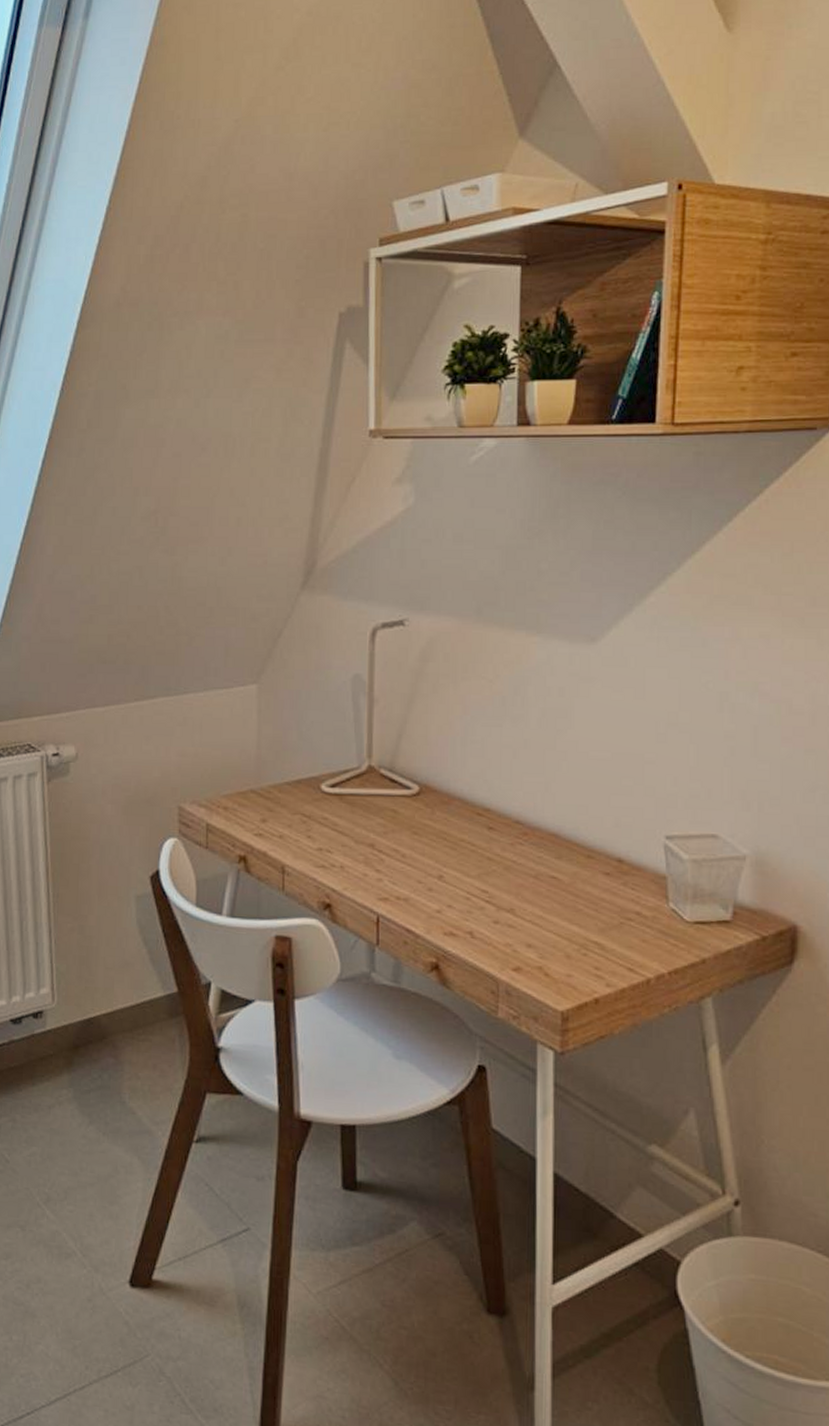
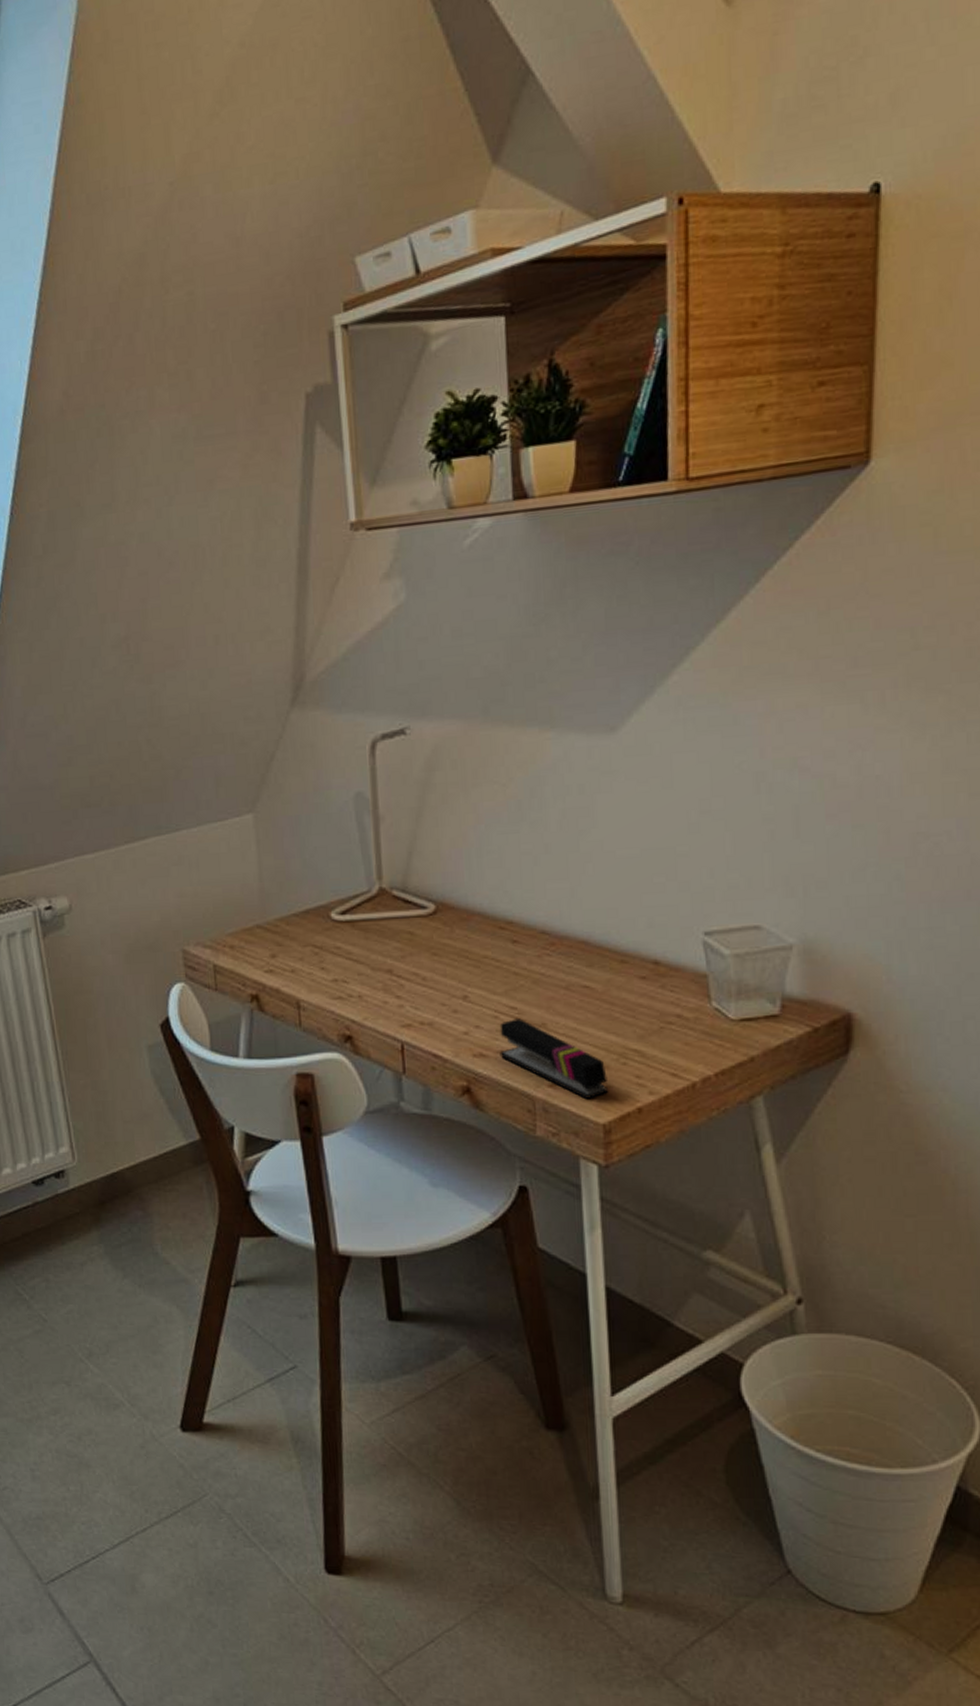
stapler: none [469,902,568,986] -> present [499,1018,608,1099]

